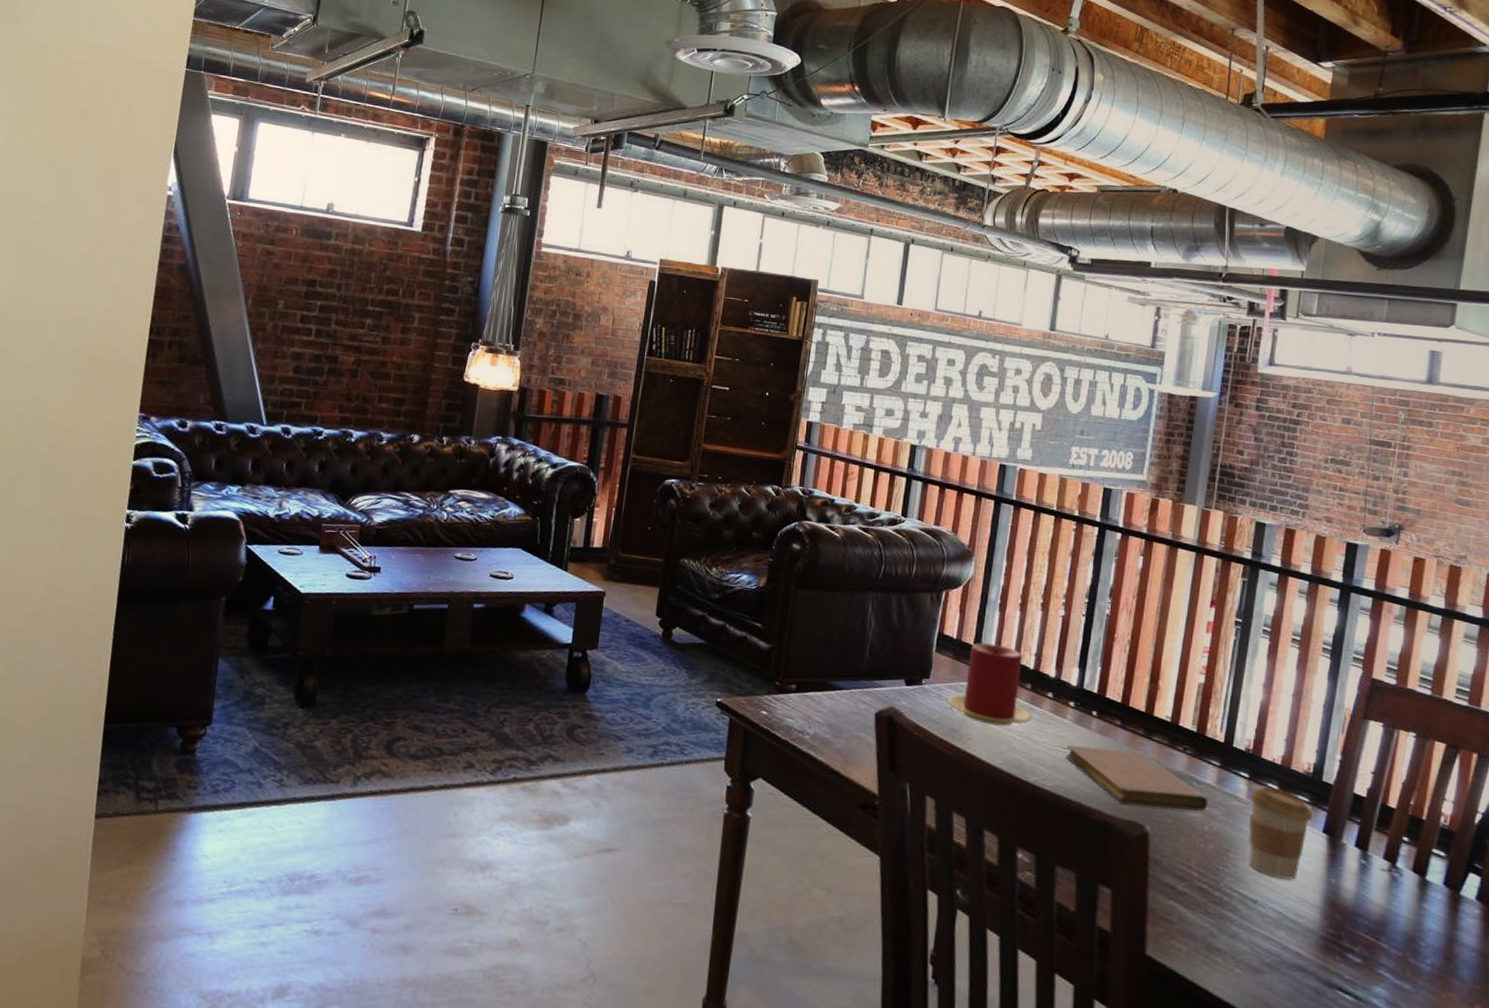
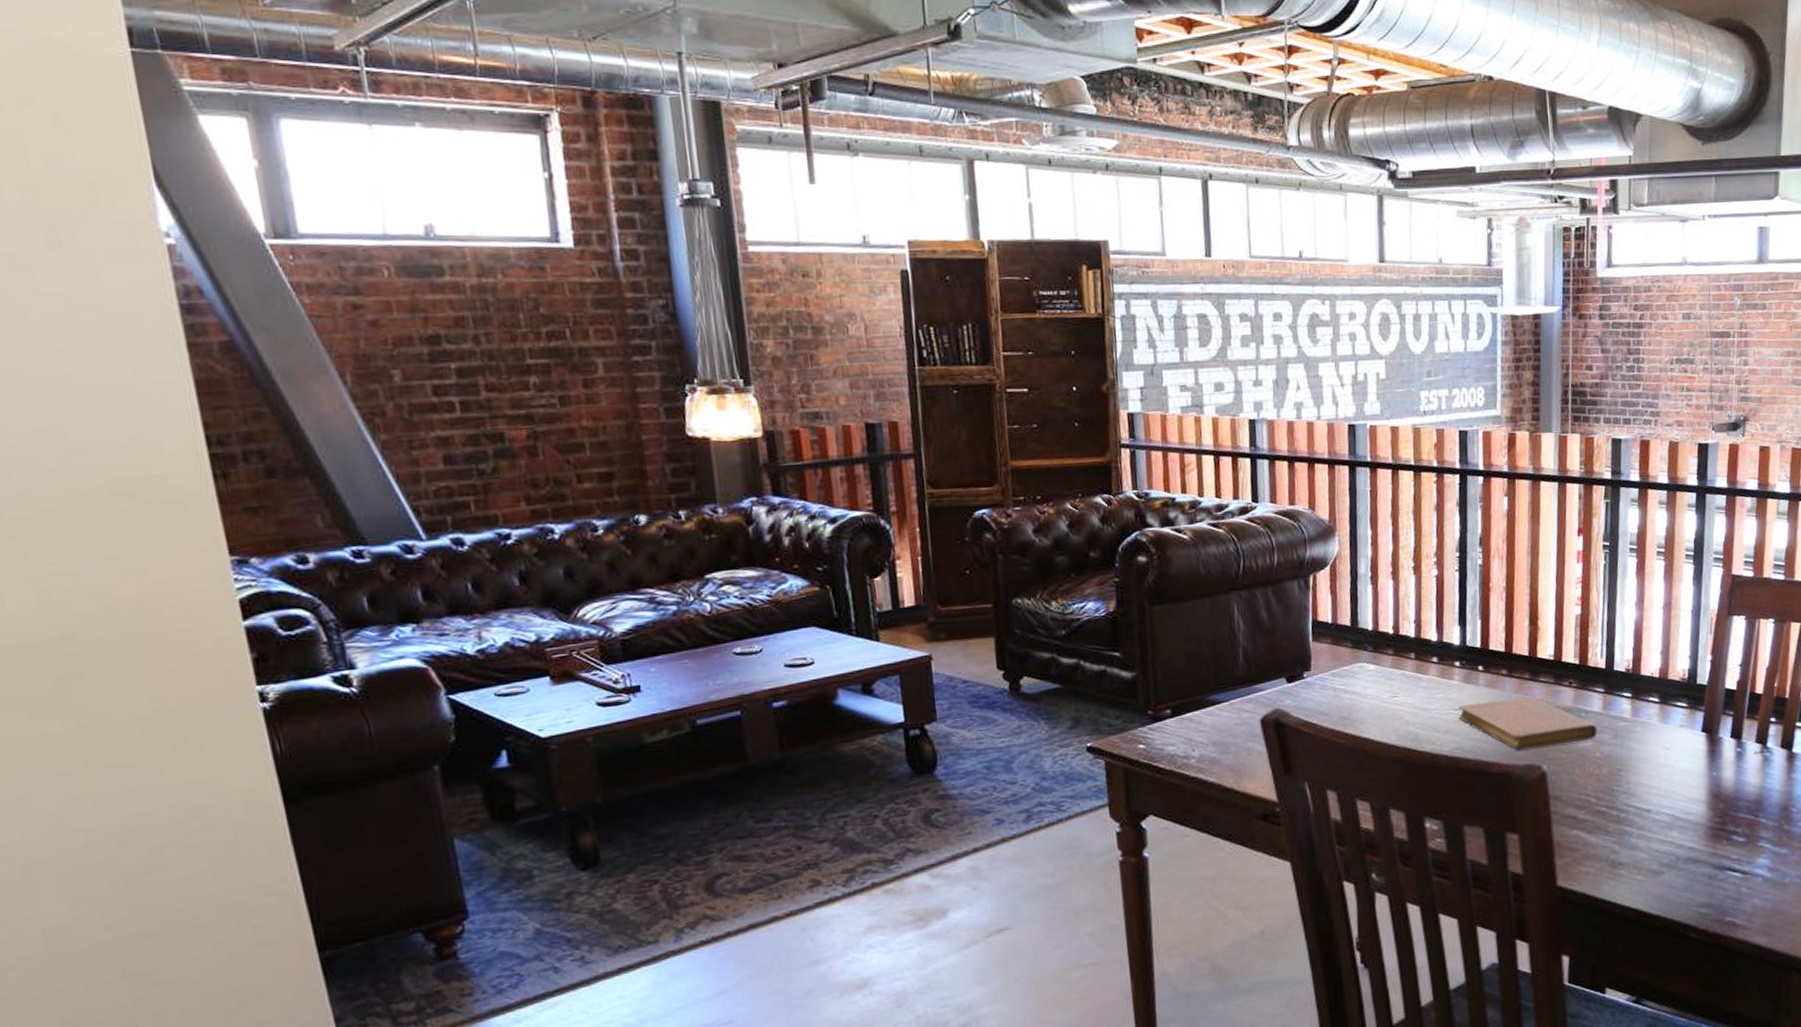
candle: present [947,642,1032,726] -> none [1333,619,1421,704]
coffee cup: present [1248,785,1312,880] -> none [1634,700,1691,785]

